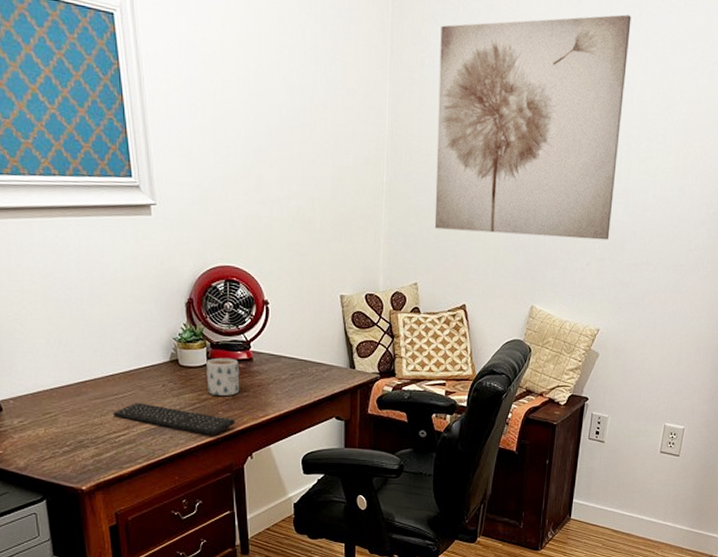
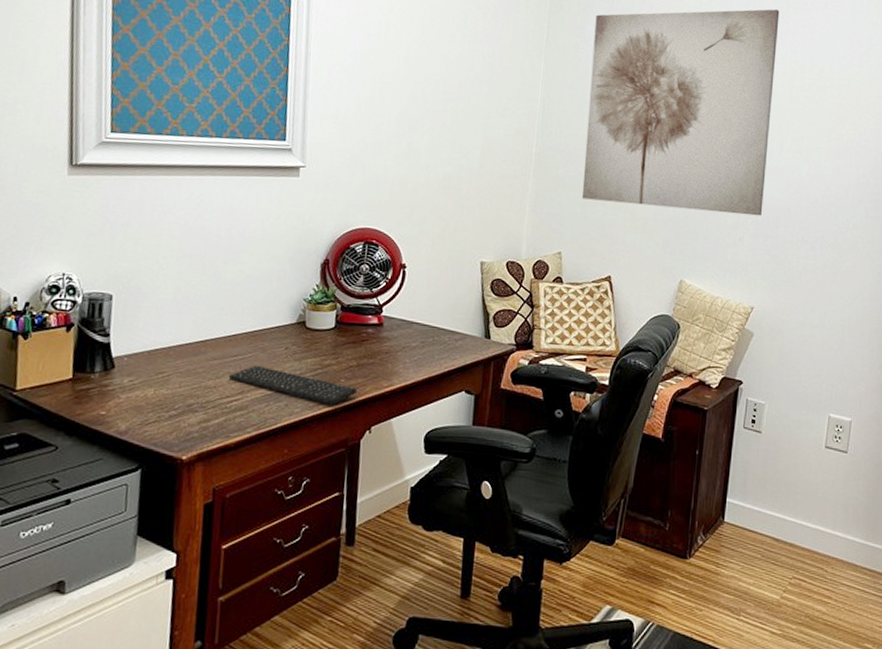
mug: present [206,357,240,396] -> none [332,321,369,362]

